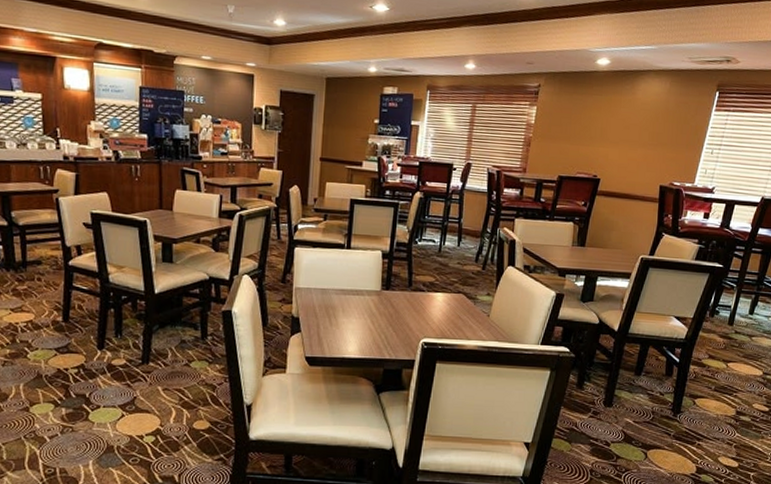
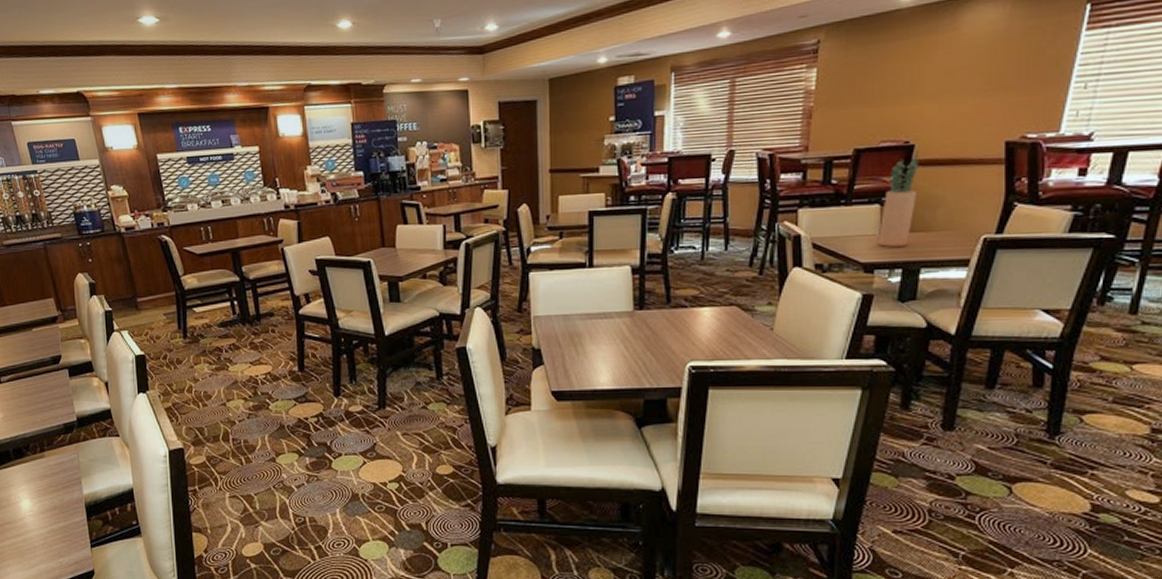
vase: none [570,184,604,259] -> present [879,151,921,248]

